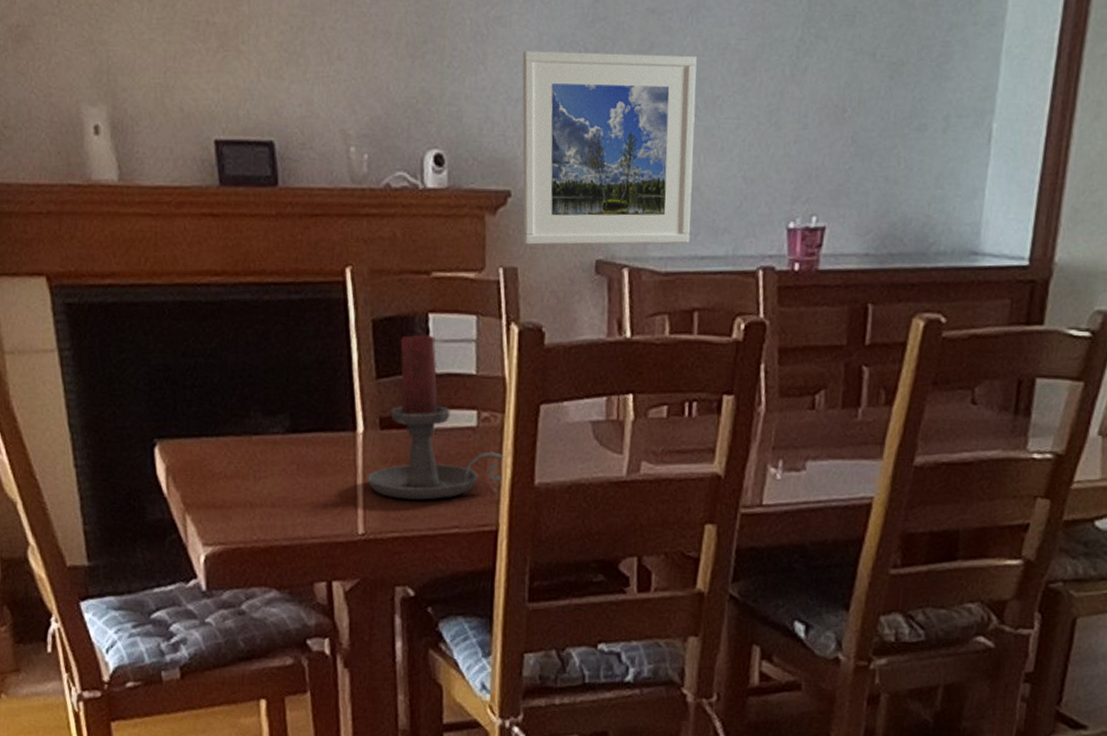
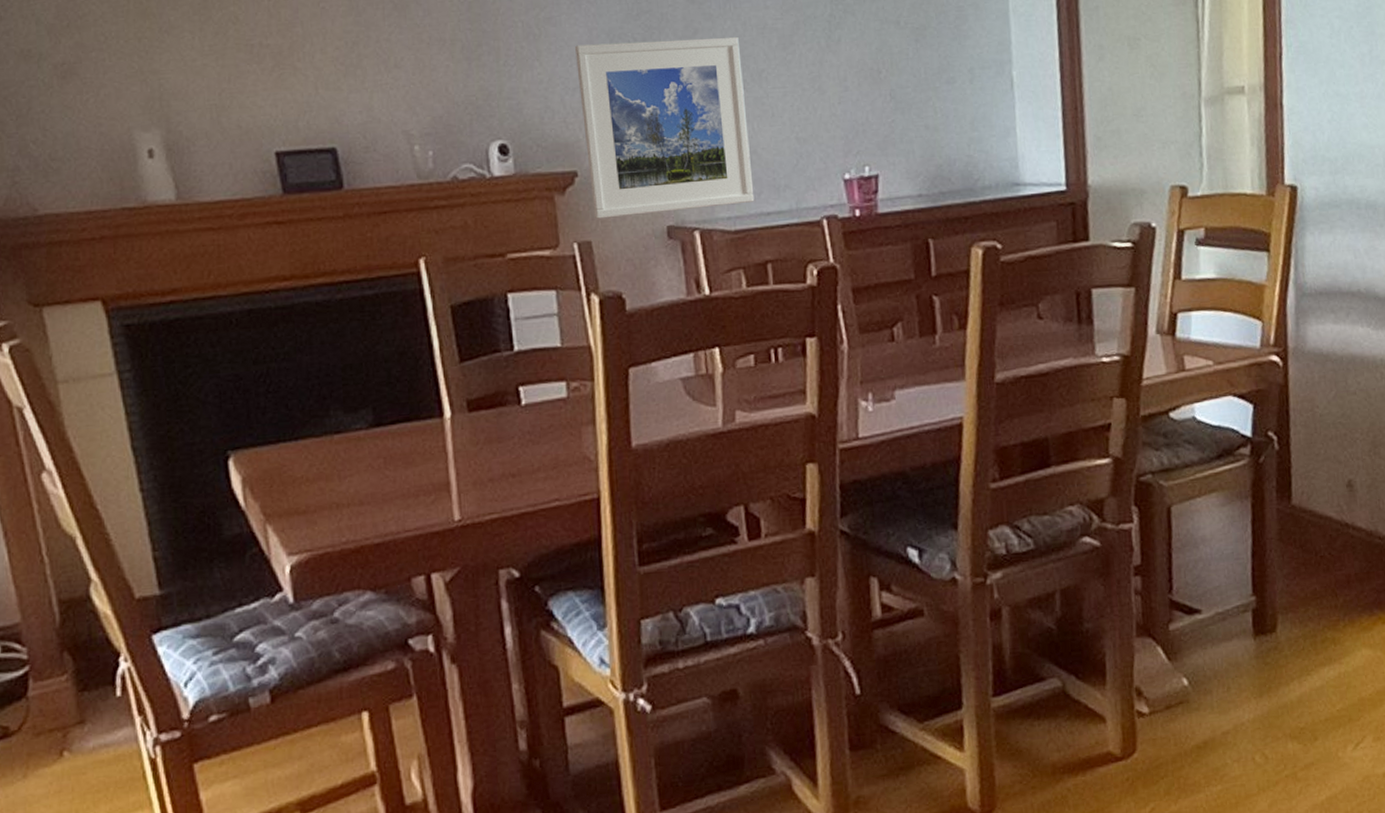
candle holder: present [367,333,505,500] -> none [458,313,599,479]

